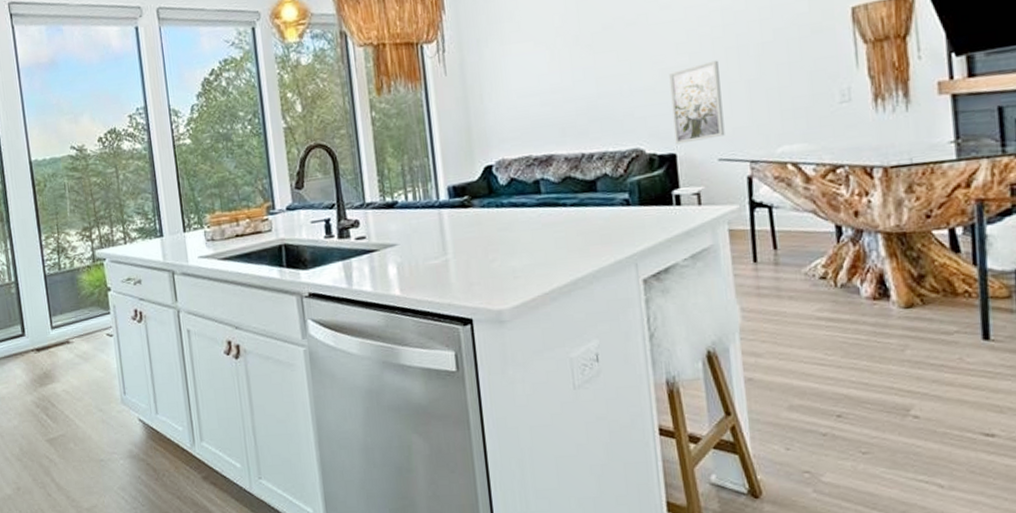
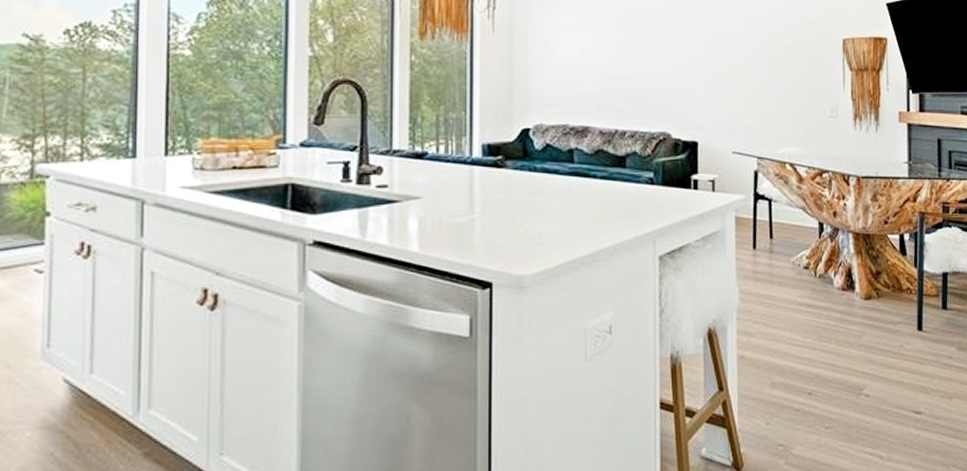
wall art: present [669,60,725,145] -> none [698,63,739,134]

